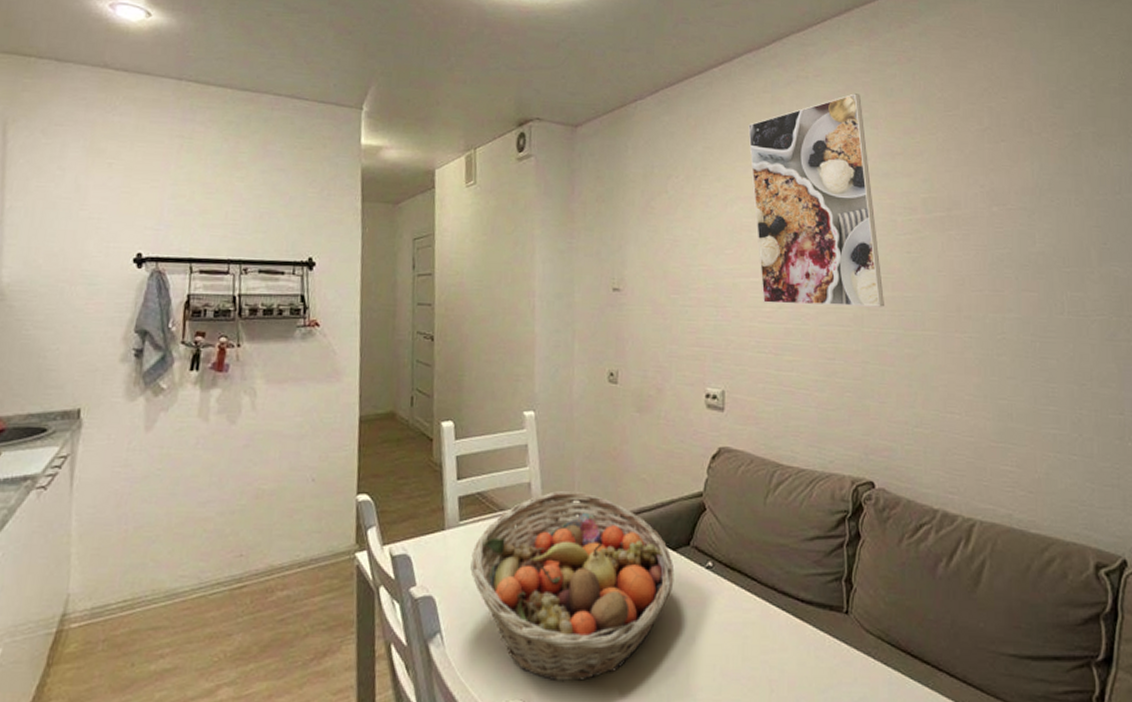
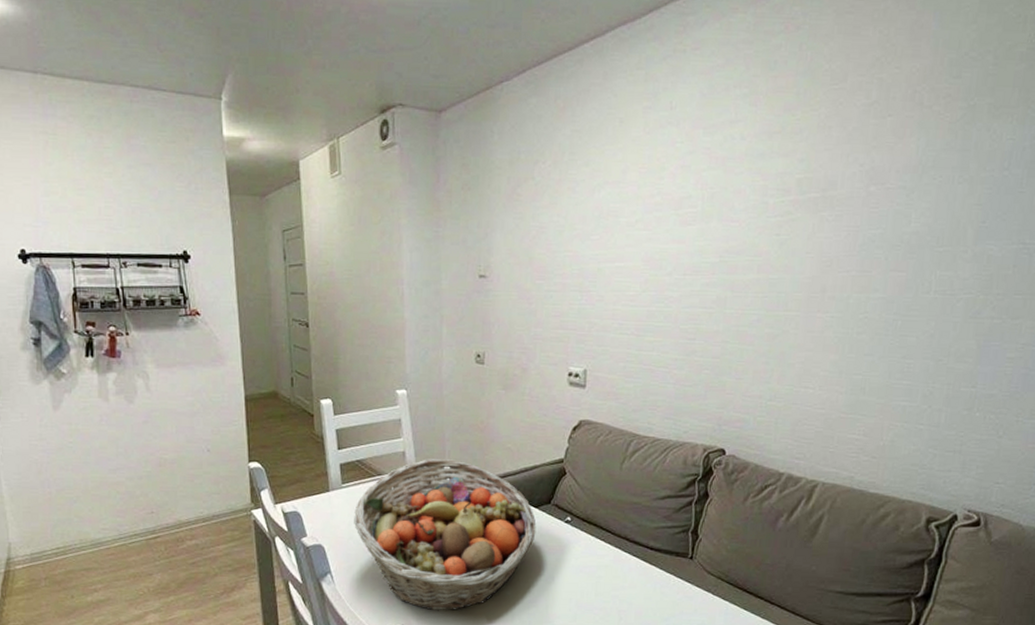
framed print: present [748,93,884,307] -> none [619,68,749,289]

